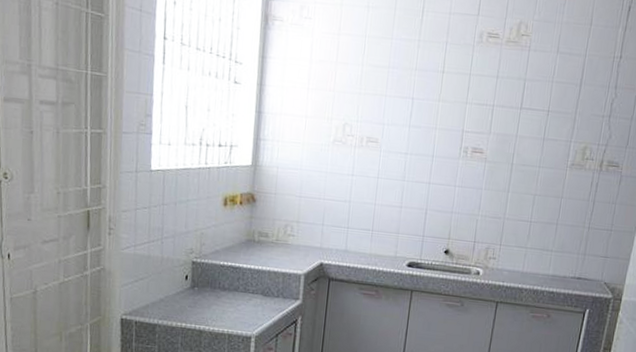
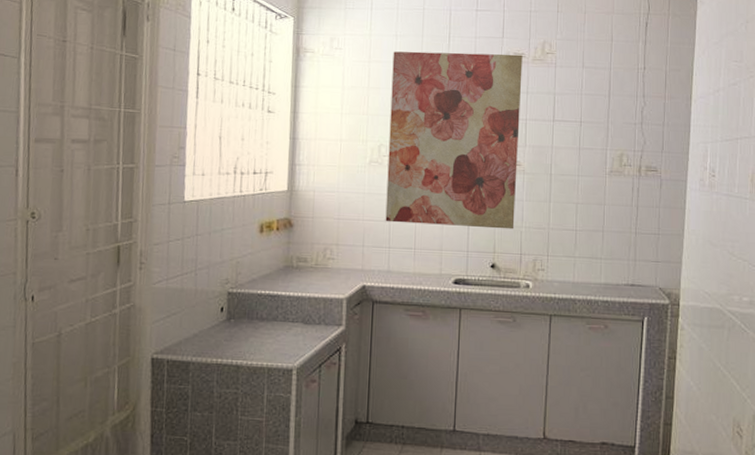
wall art: none [345,24,497,217] -> present [385,51,523,230]

